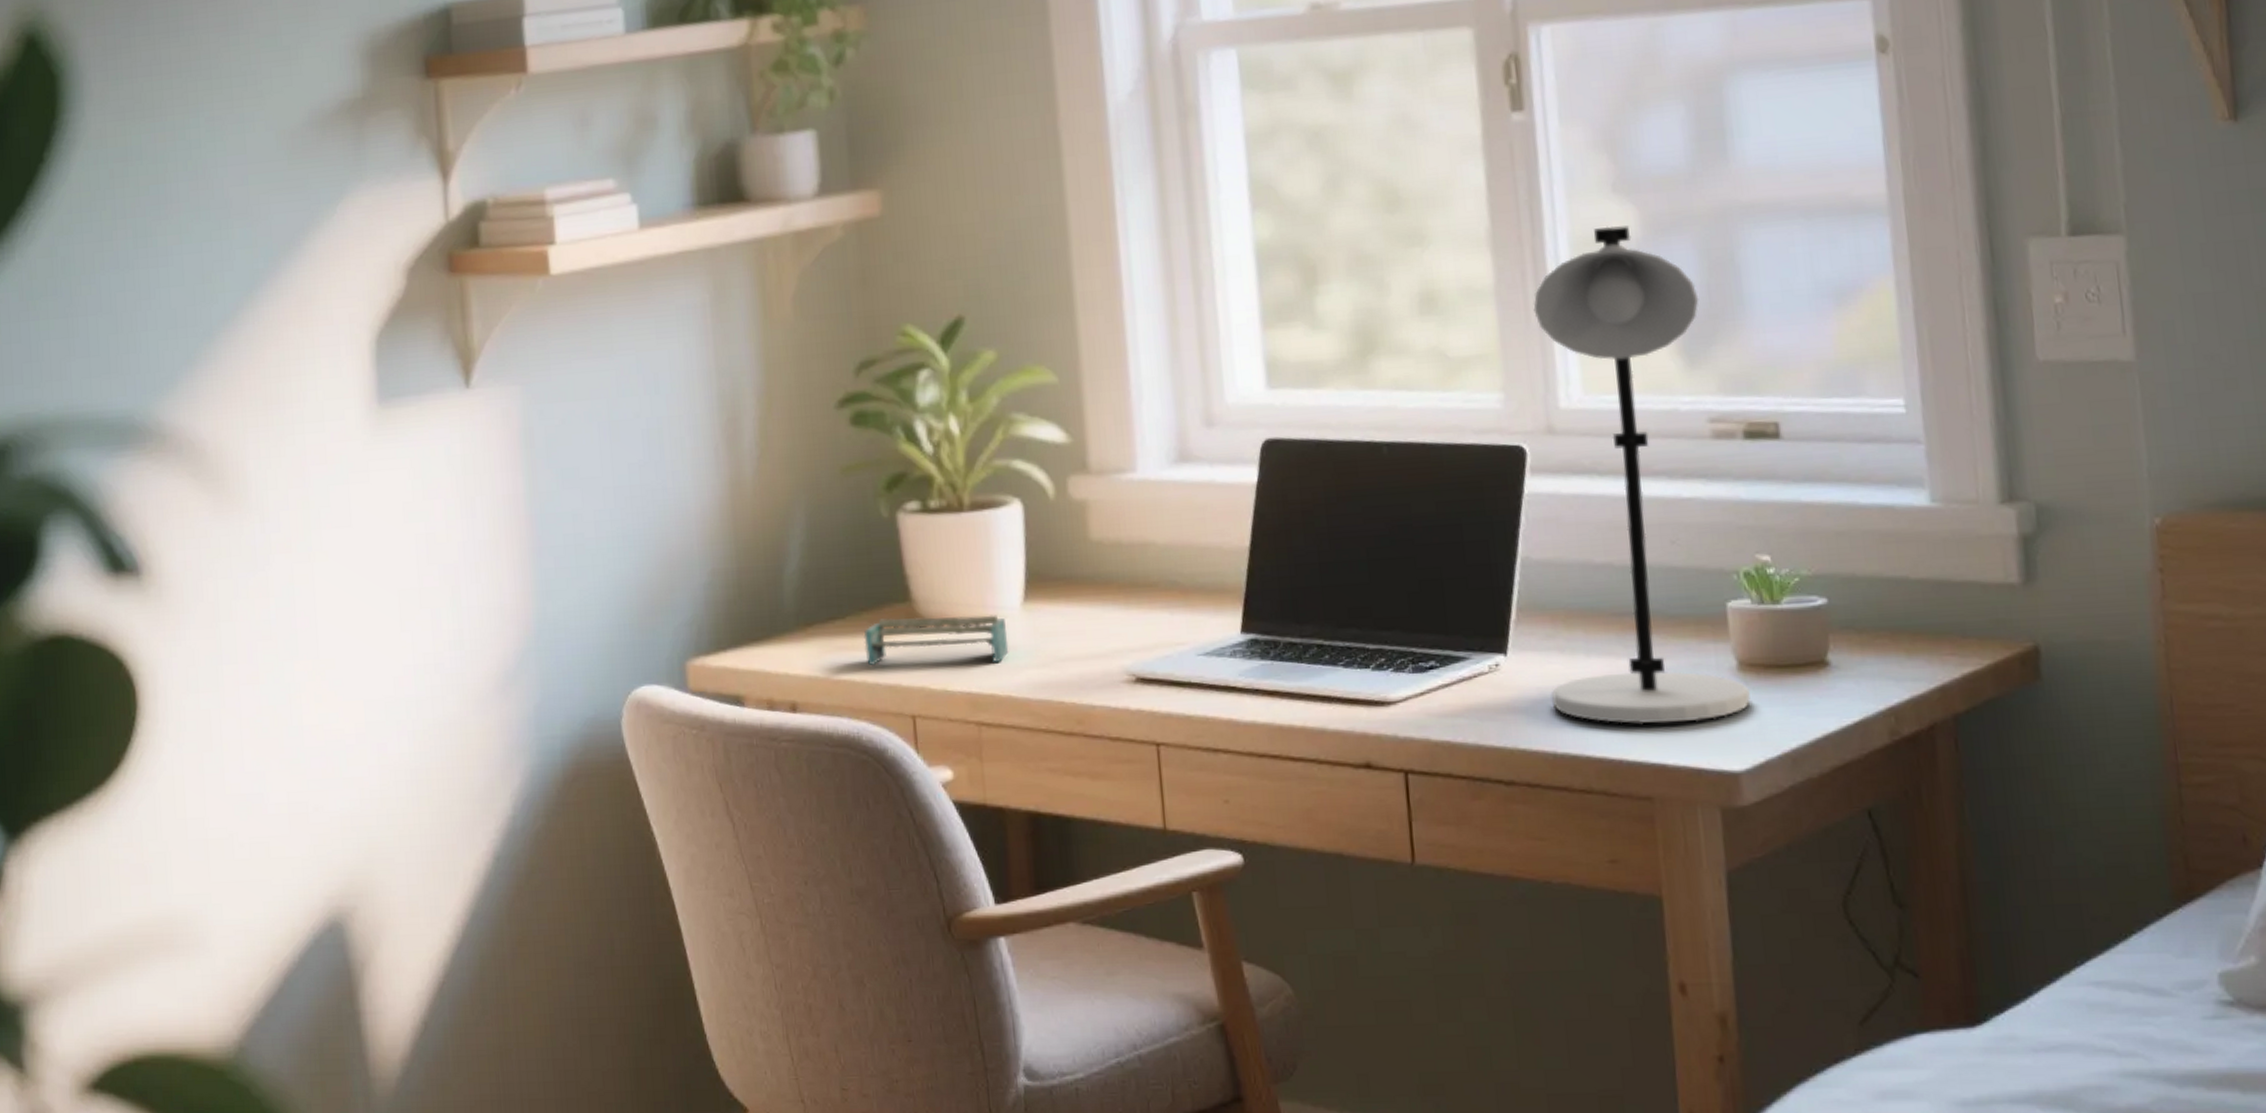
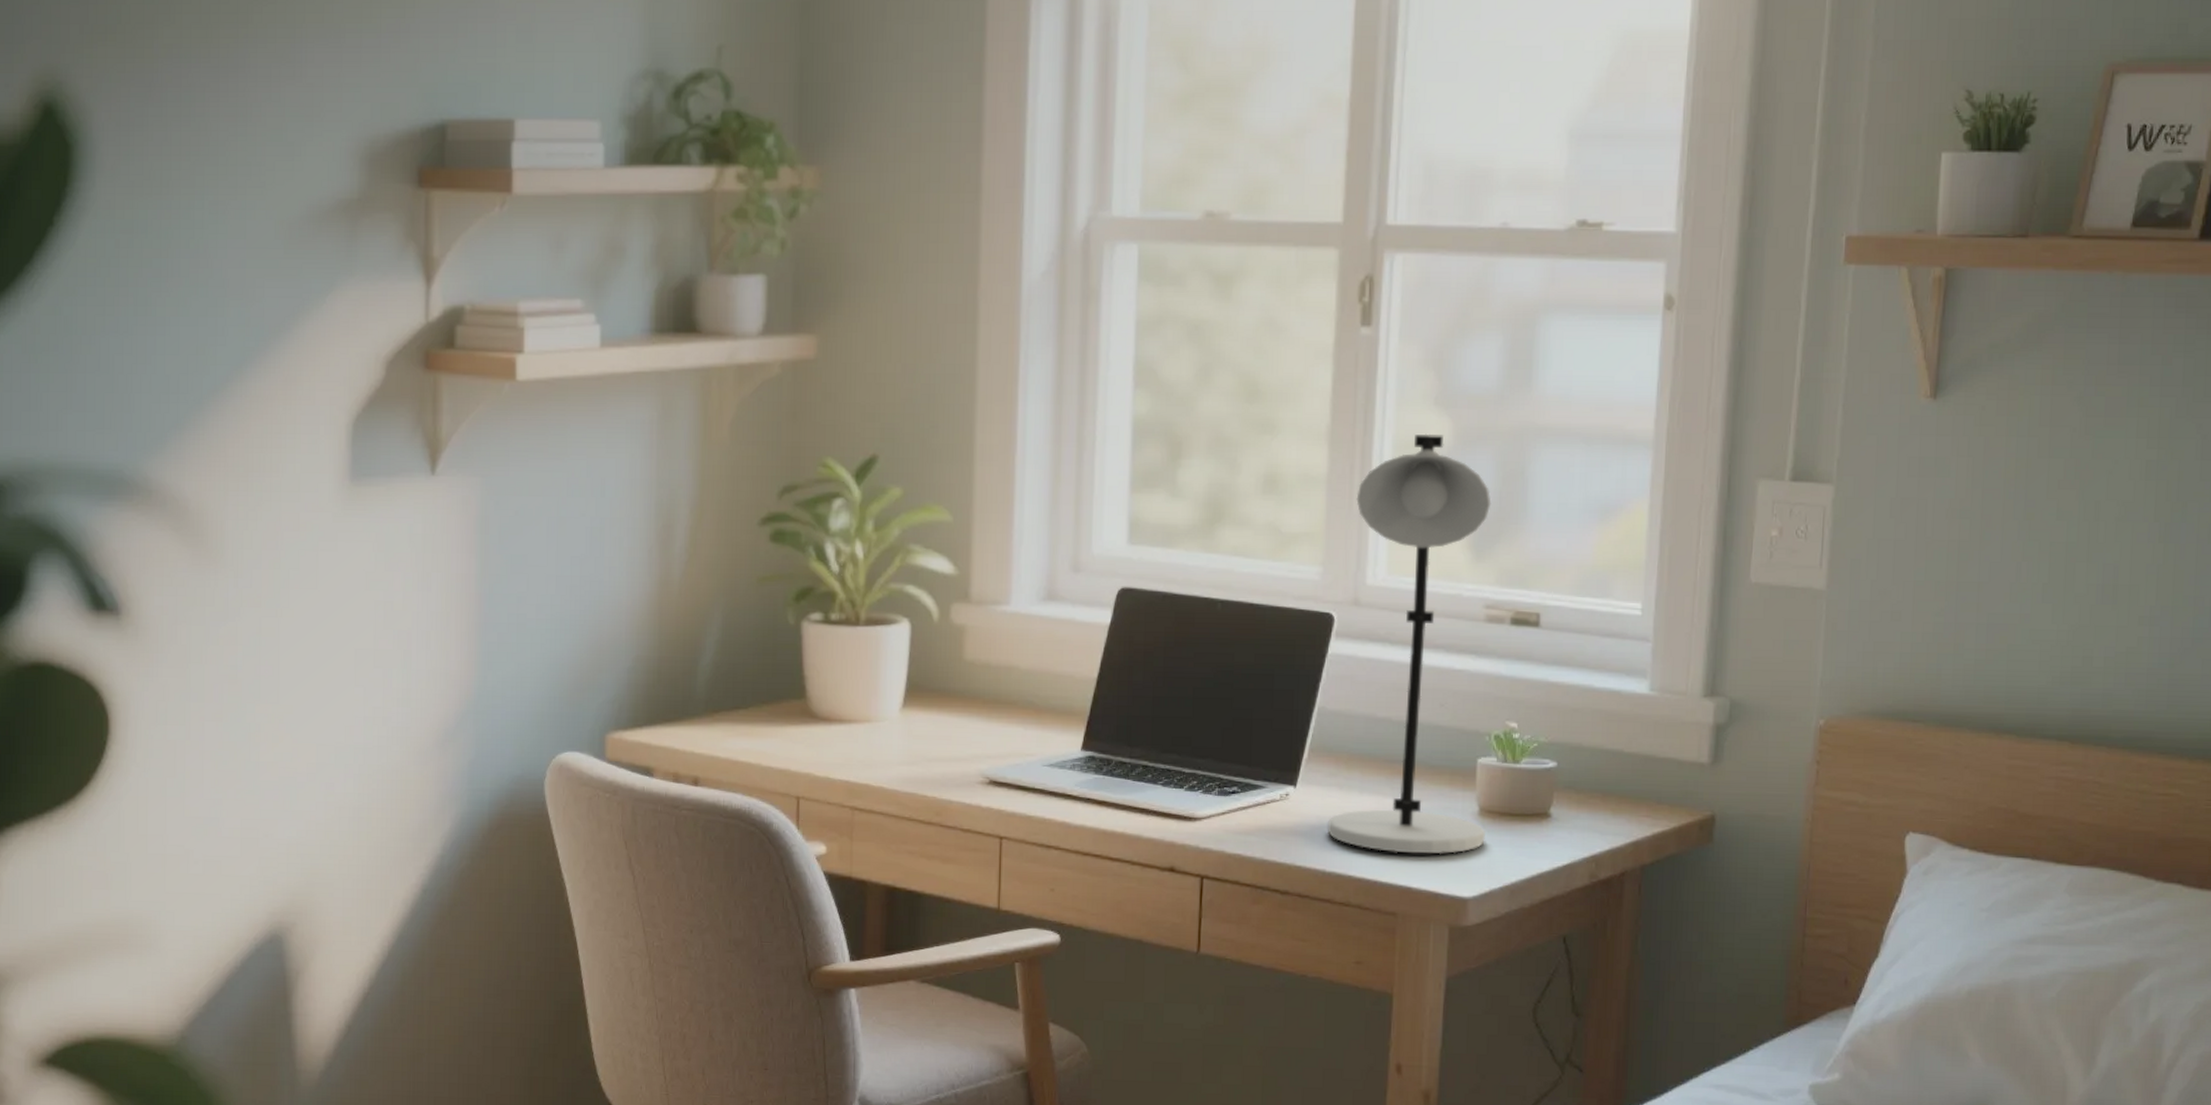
shelf: present [863,615,1009,665] -> none [762,712,886,758]

